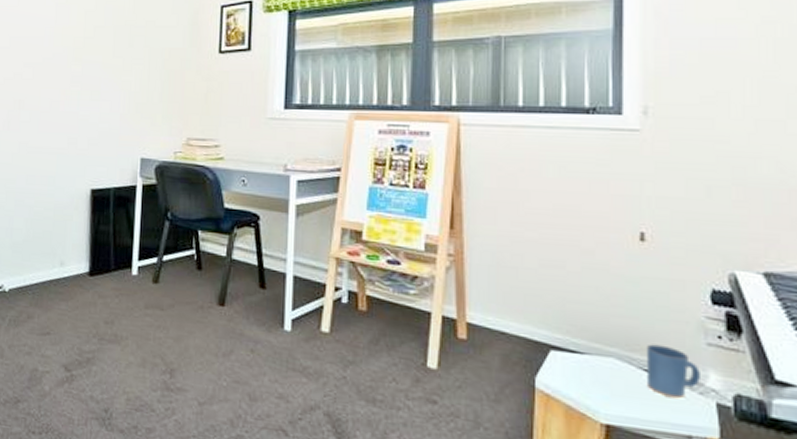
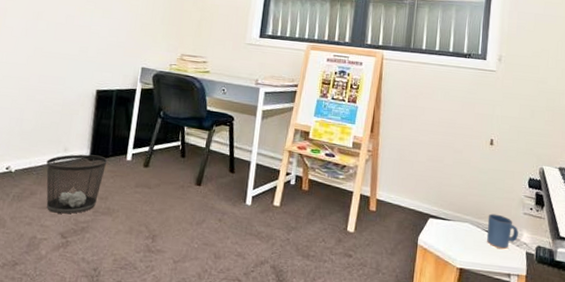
waste bin: none [42,268,110,342] -> present [46,154,108,214]

